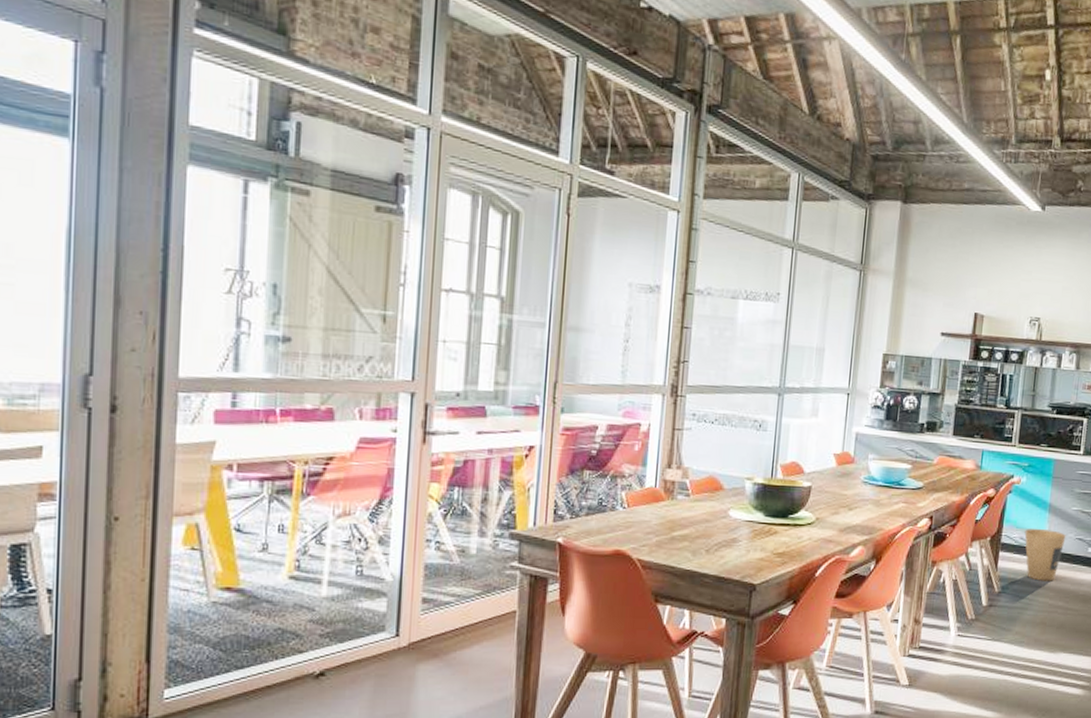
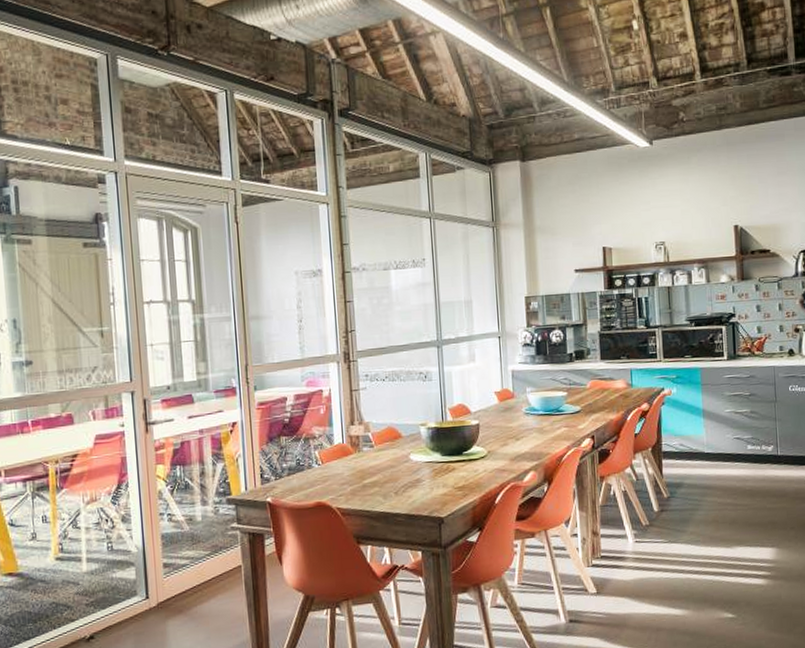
trash can: present [1024,528,1066,581] -> none [683,433,724,482]

